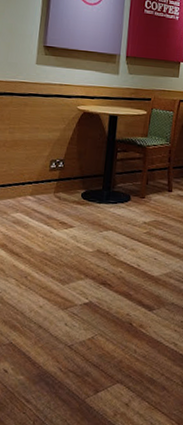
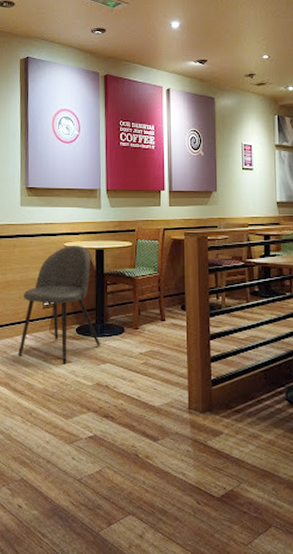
dining chair: none [19,108,105,229] -> present [18,245,100,365]

